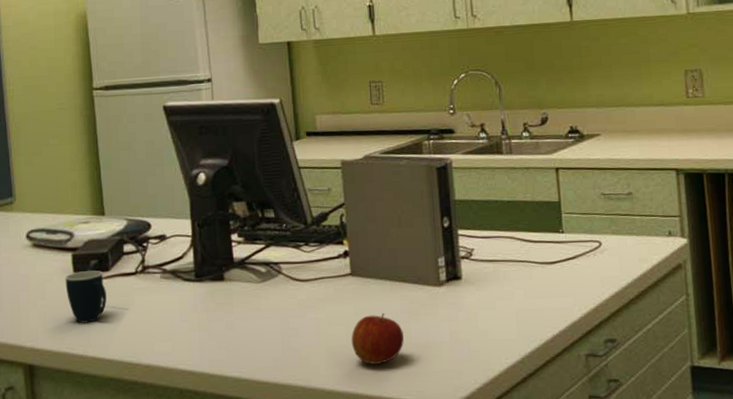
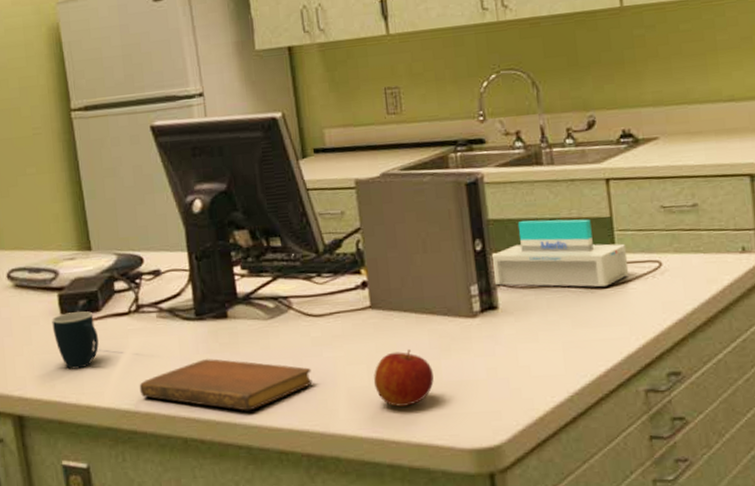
notebook: none [141,317,297,366] -> present [139,359,313,411]
tissue box: none [456,201,574,262] -> present [490,219,629,287]

